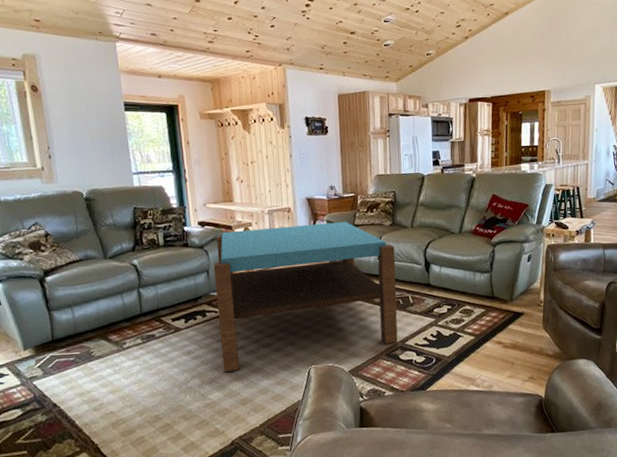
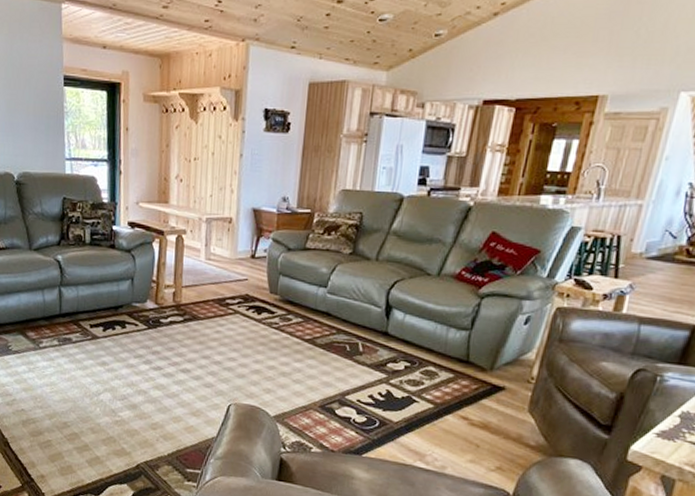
coffee table: present [213,222,398,373] -> none [137,236,351,395]

